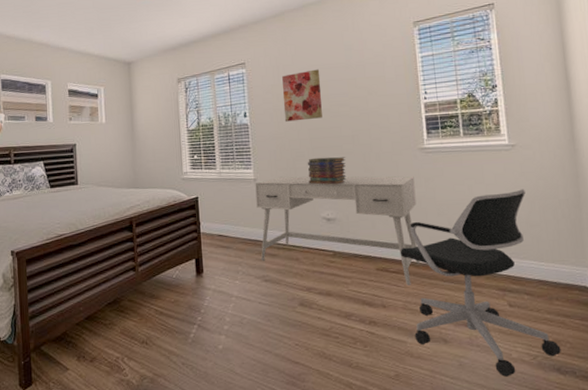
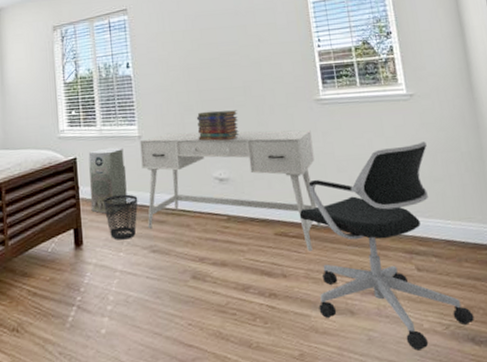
air purifier: none [209,188,243,247] -> present [88,147,127,214]
wastebasket: none [221,230,253,270] -> present [102,194,138,240]
wall art: present [282,69,322,122] -> none [167,15,211,73]

